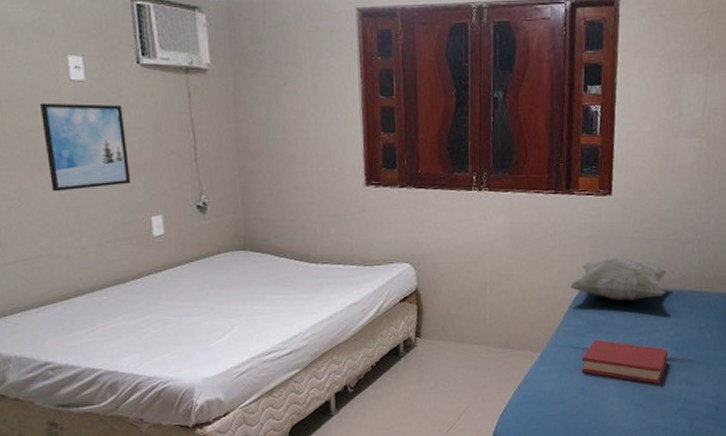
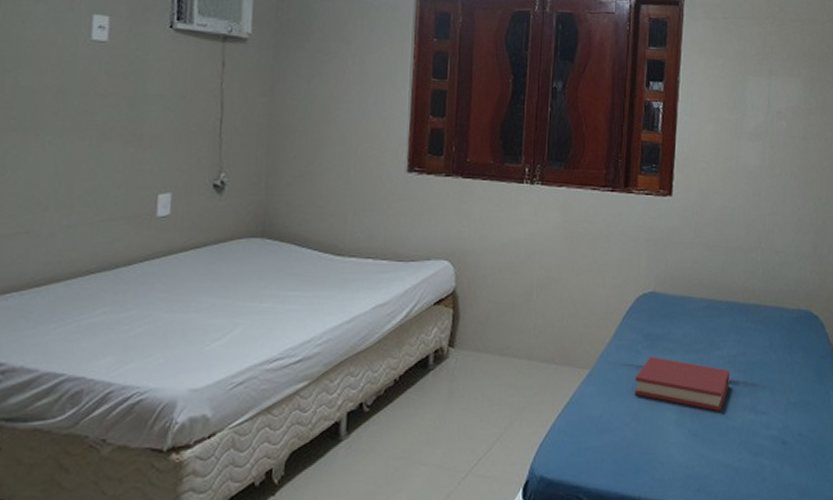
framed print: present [39,103,132,192] -> none [45,62,145,161]
decorative pillow: present [569,257,668,301] -> none [624,264,731,314]

